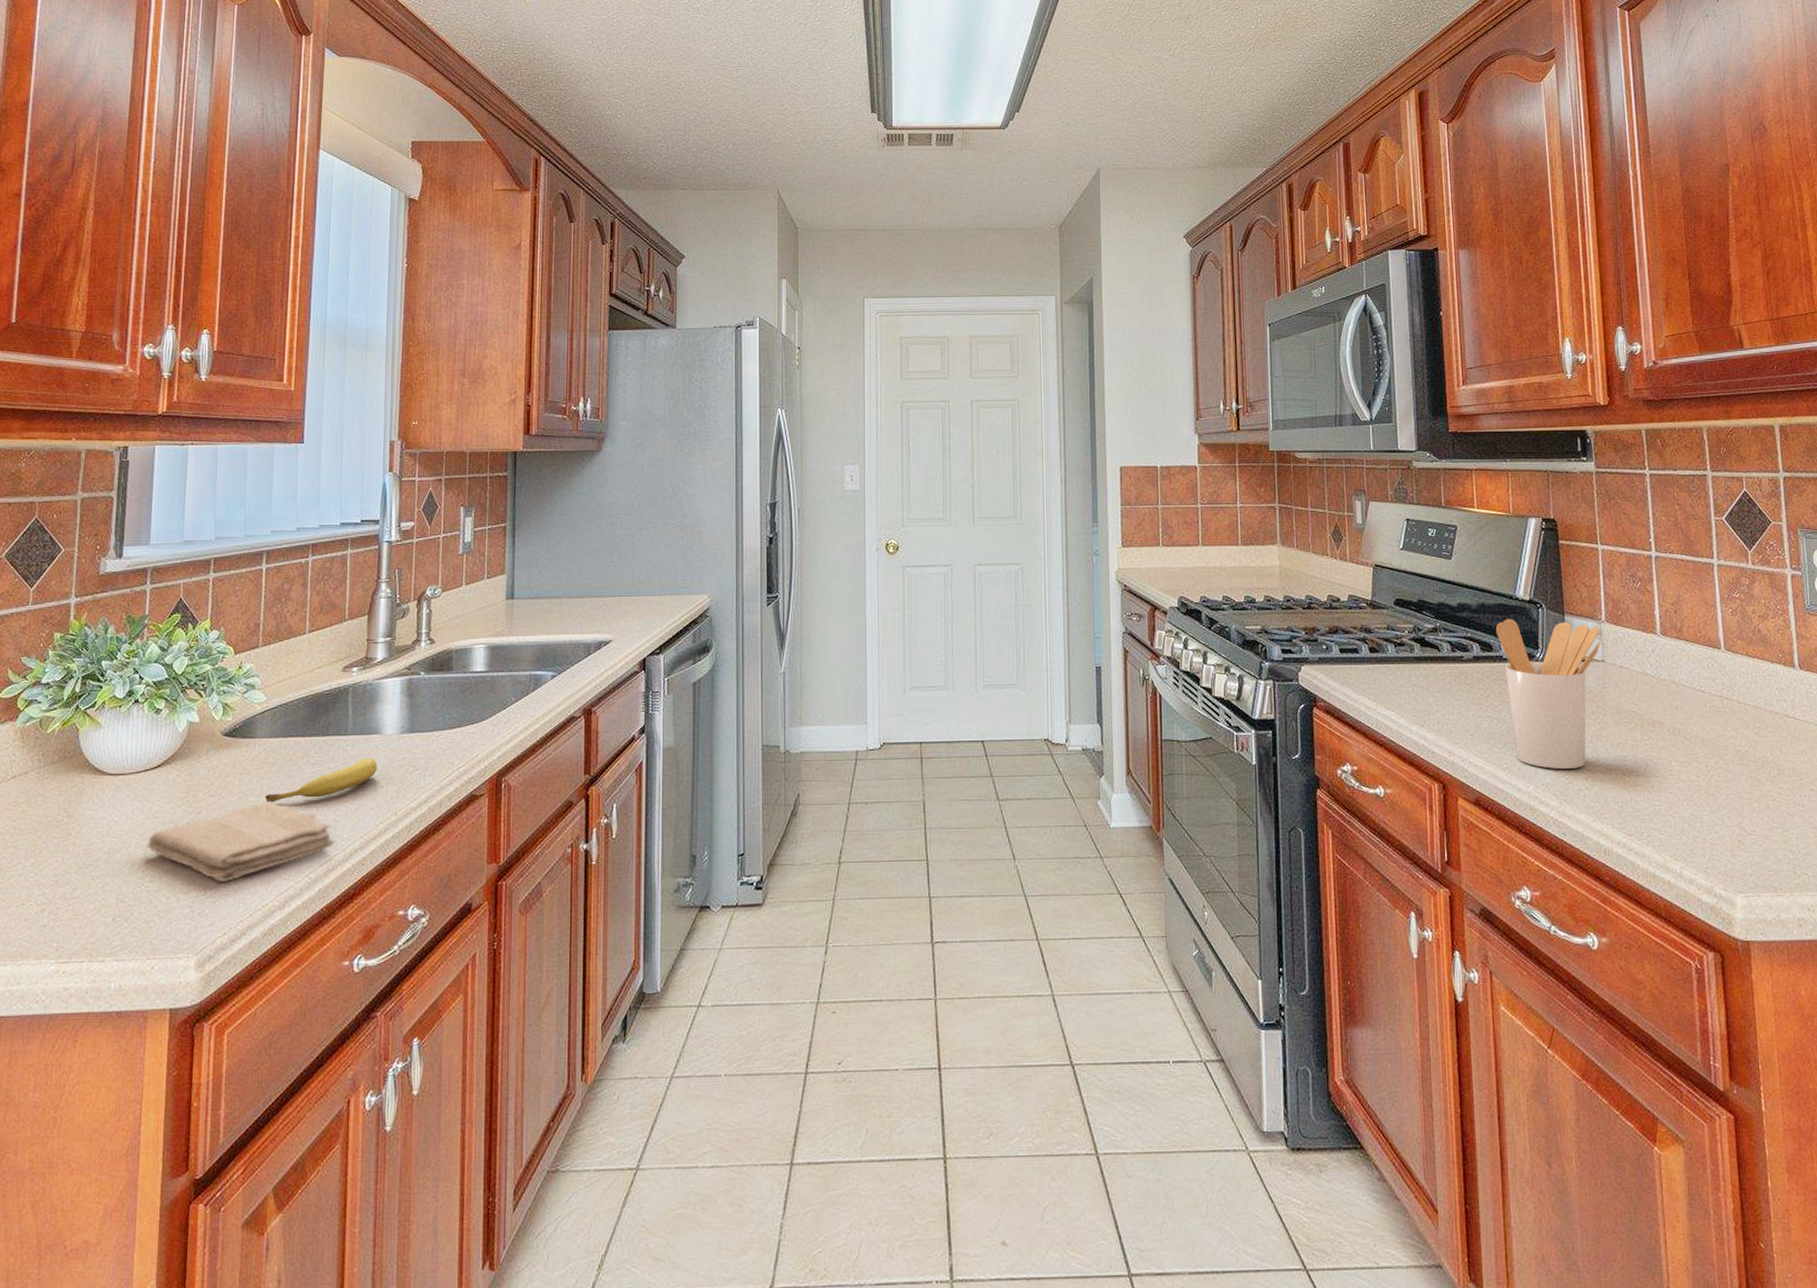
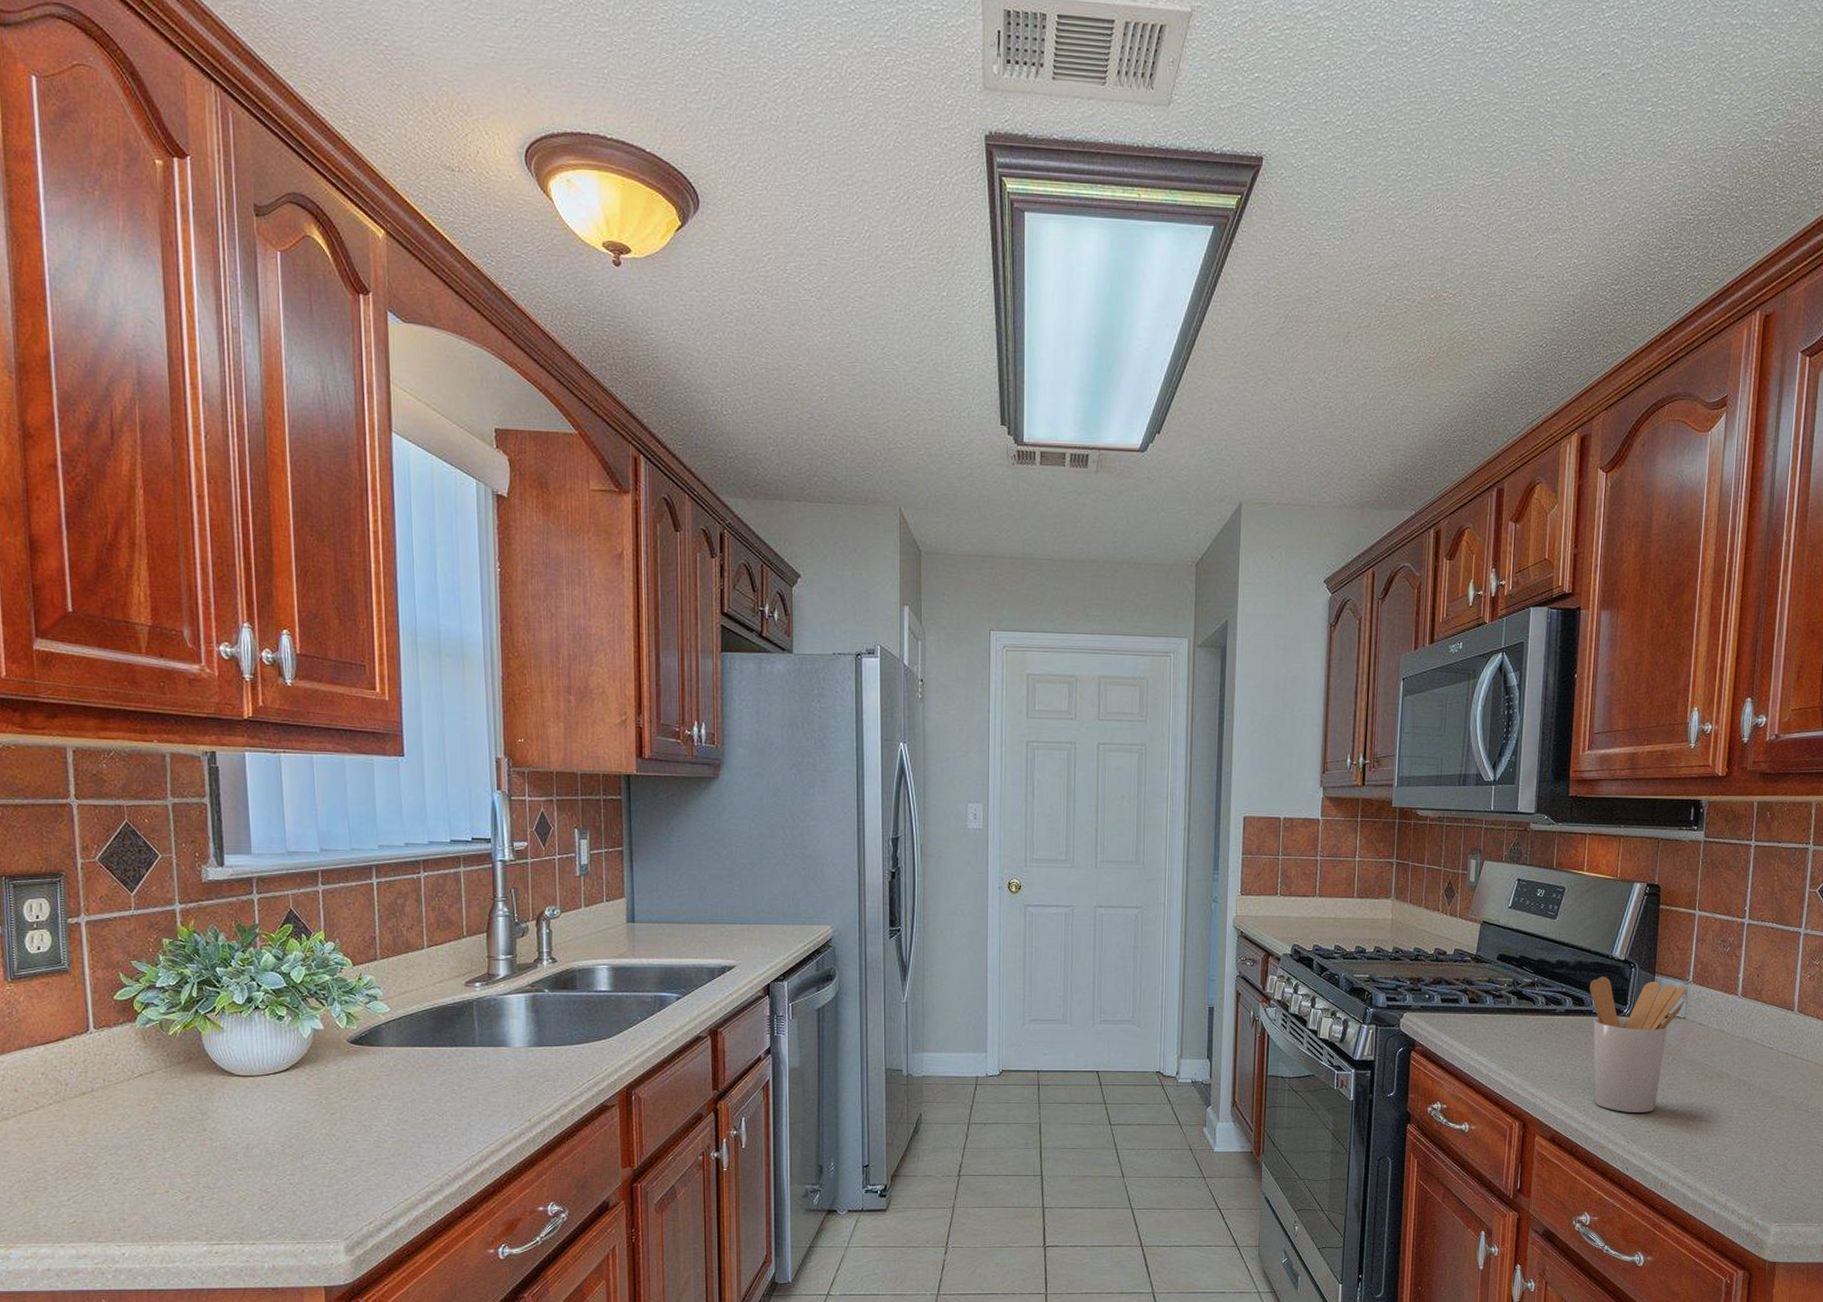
washcloth: present [146,802,335,882] -> none [284,1106,471,1177]
fruit: present [264,758,377,803] -> none [397,1068,508,1107]

